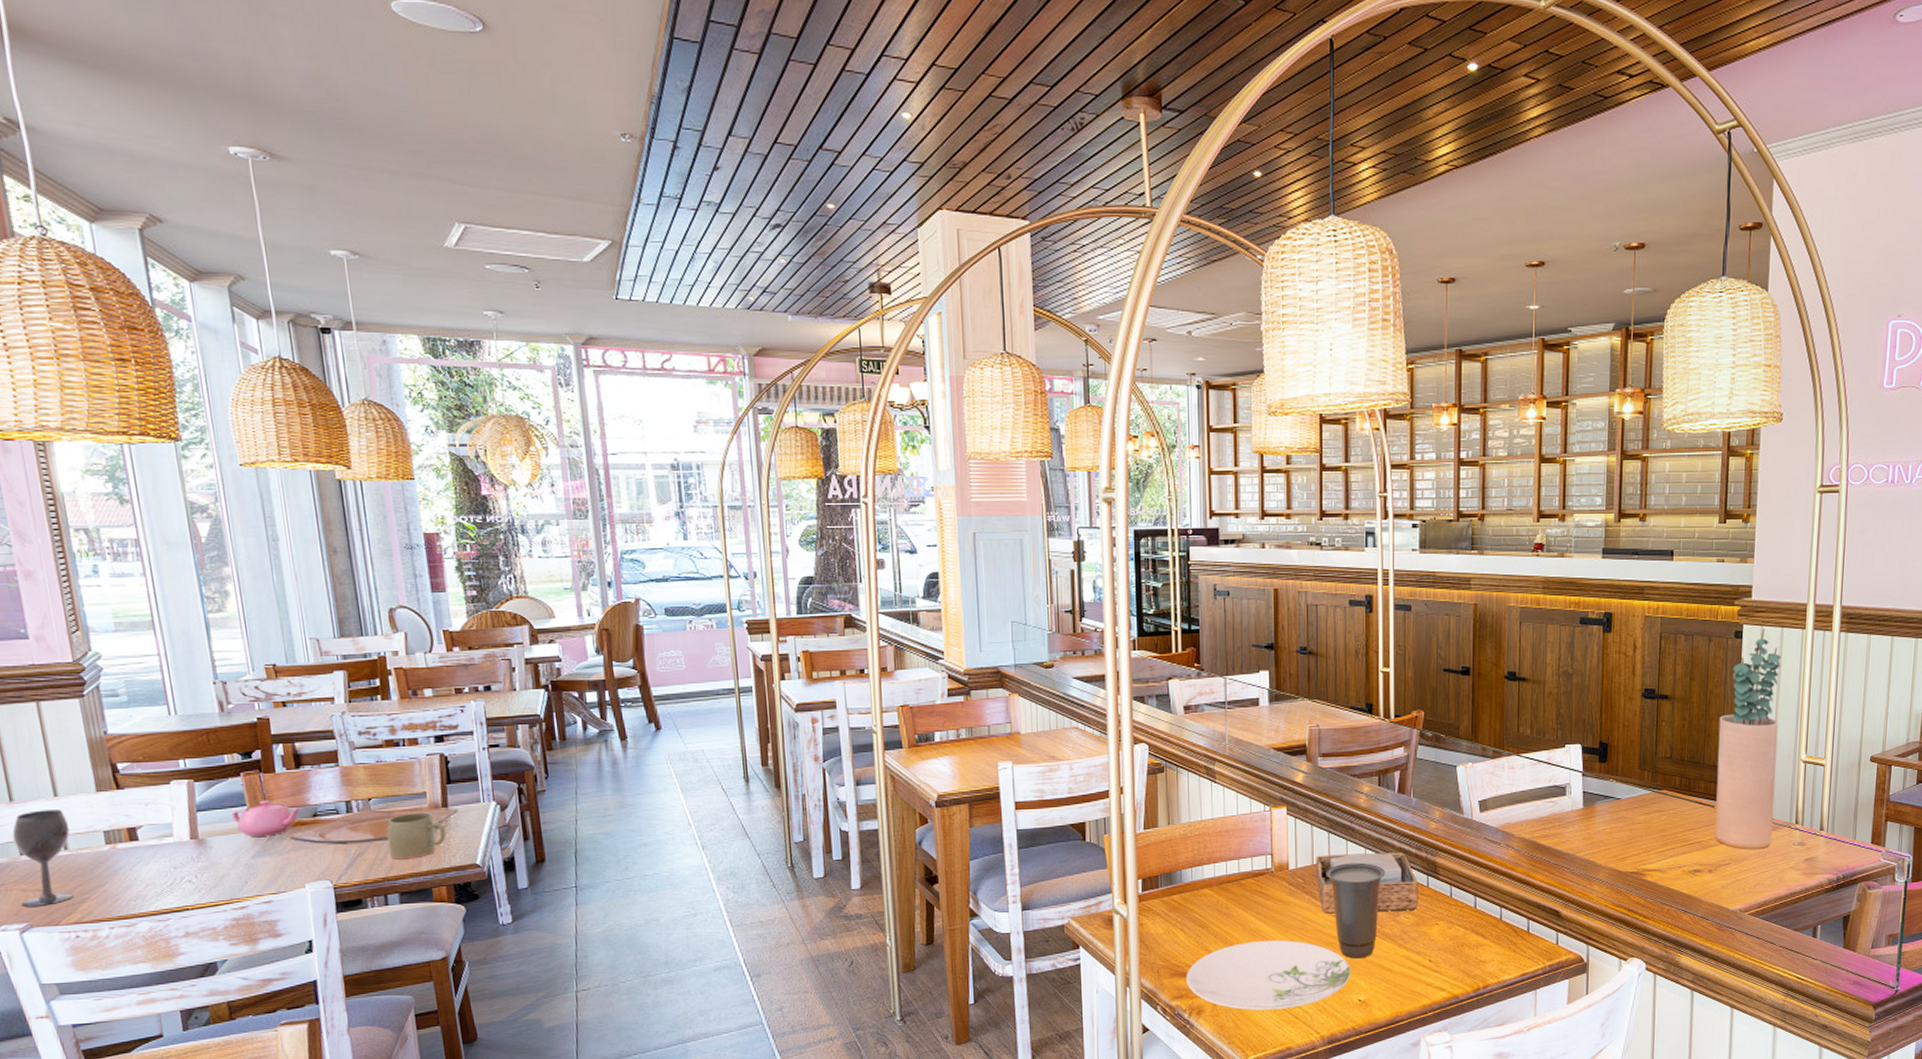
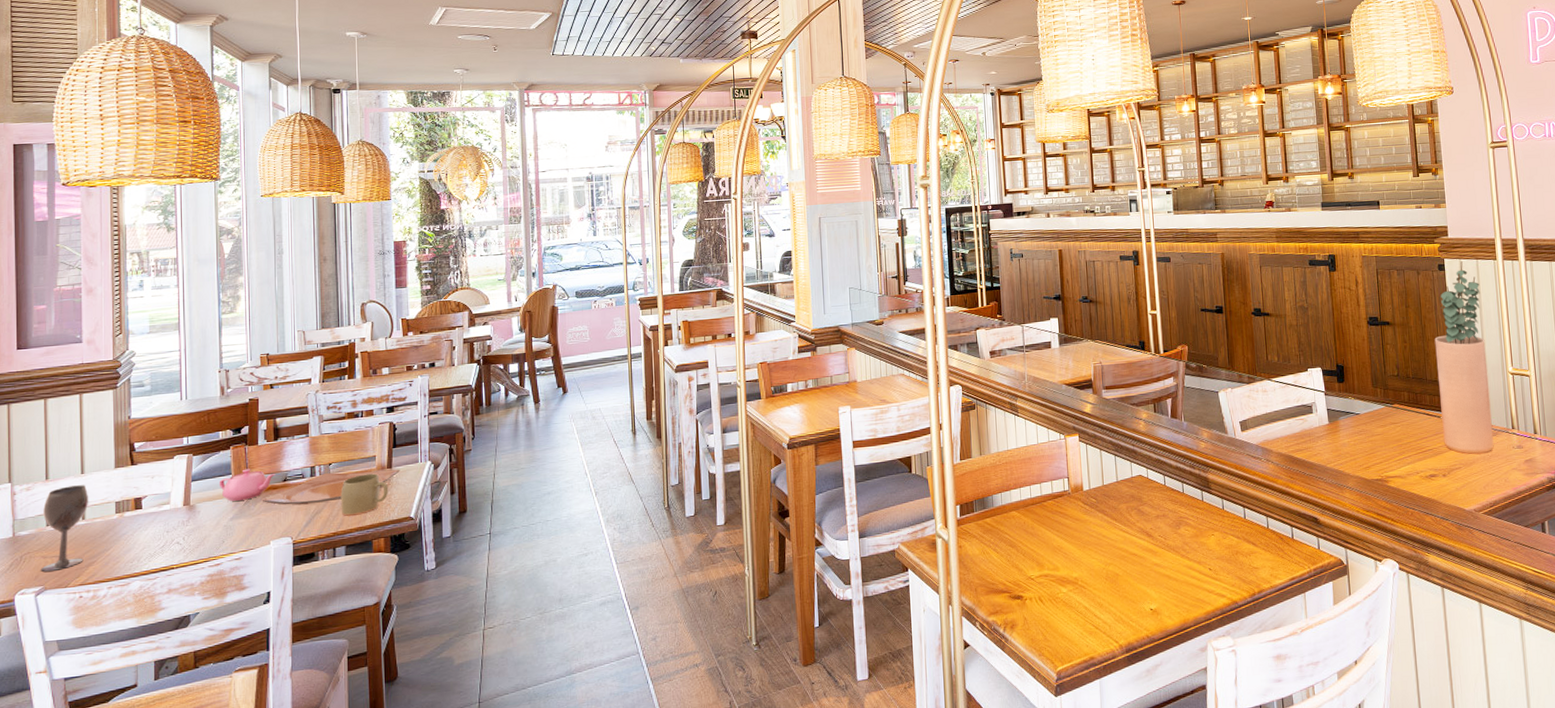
plate: present [1185,940,1351,1011] -> none [999,555,1142,623]
napkin holder: present [1315,852,1418,913] -> none [1105,471,1196,529]
cup: present [1325,862,1386,959] -> none [1114,481,1166,570]

